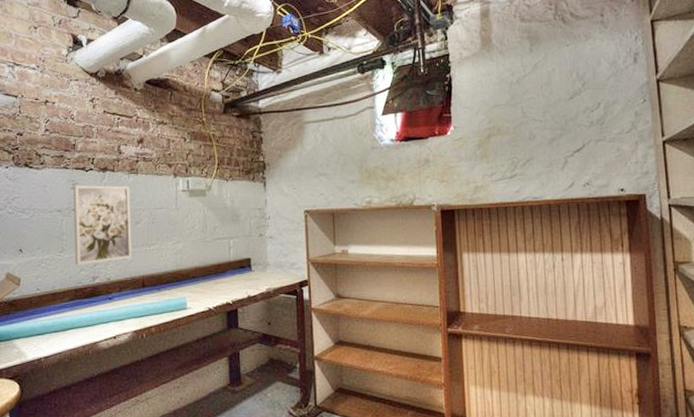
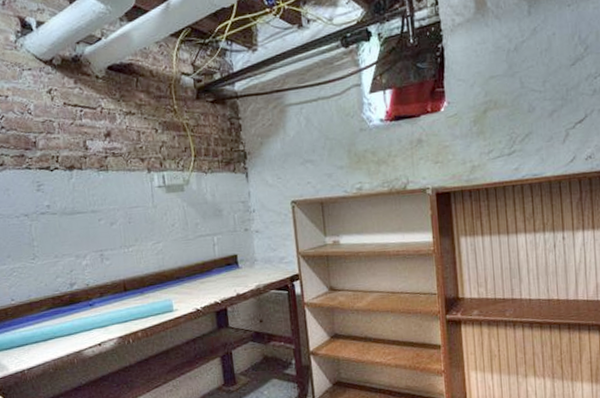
wall art: present [73,185,132,266] -> none [38,184,110,273]

